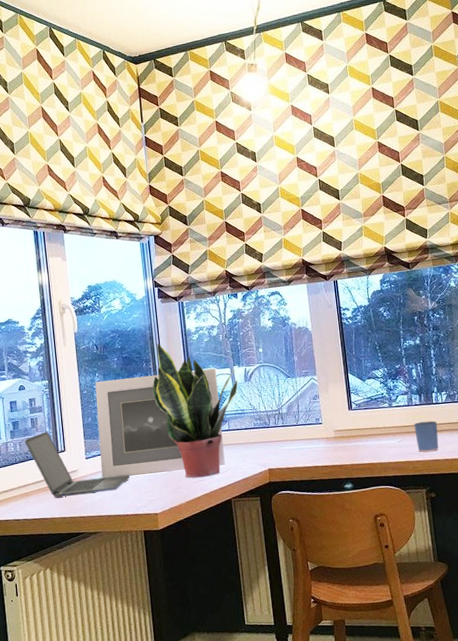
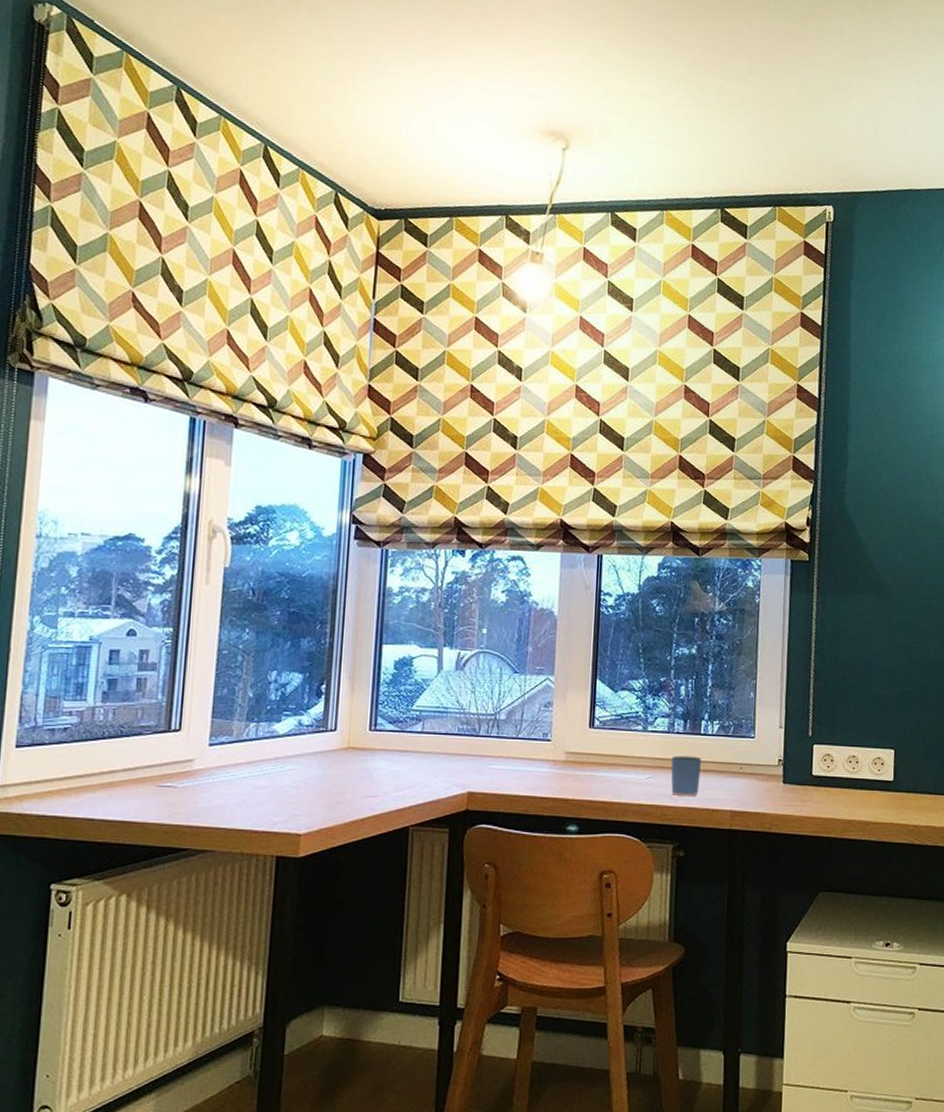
laptop: present [24,431,130,498] -> none [121,699,270,796]
picture frame: present [95,368,225,479] -> none [228,640,419,780]
potted plant: present [152,343,238,479] -> none [323,600,445,792]

